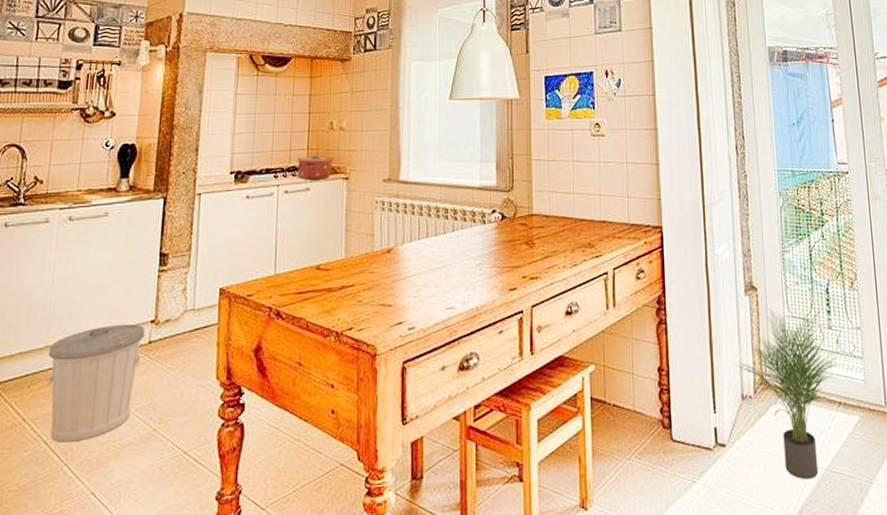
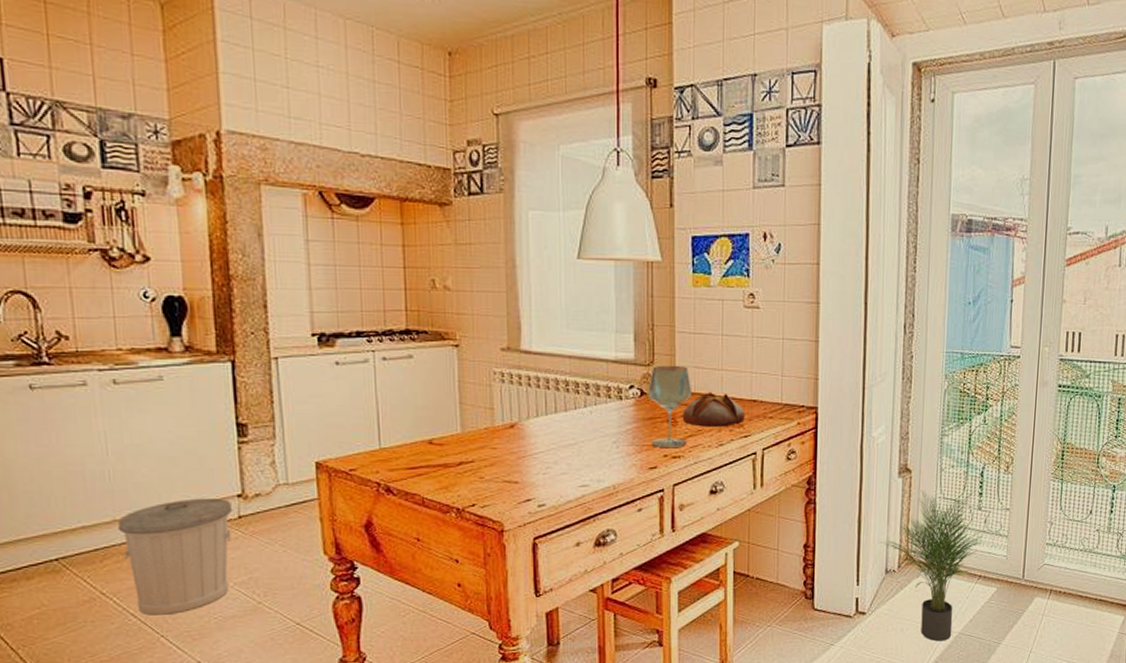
casserole: present [297,154,334,180] -> none [394,316,440,346]
wine glass: none [508,190,548,270] -> present [648,365,693,449]
bread: none [539,215,596,248] -> present [682,393,745,427]

